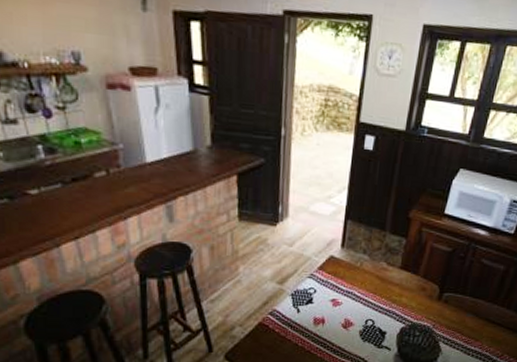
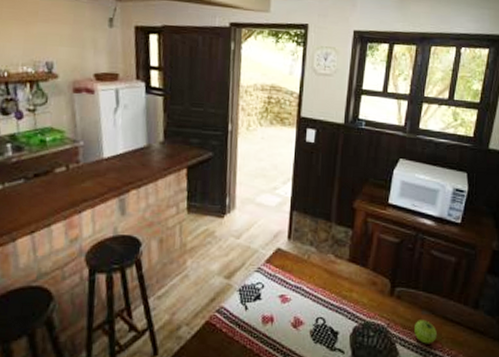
fruit: none [457,322,479,342] -> present [414,320,437,344]

